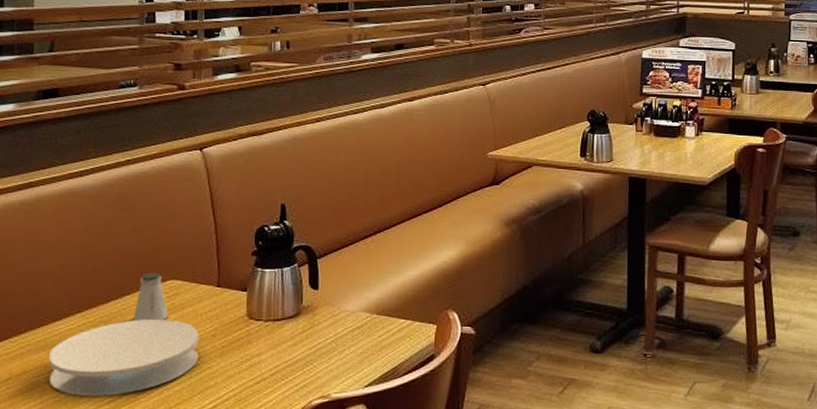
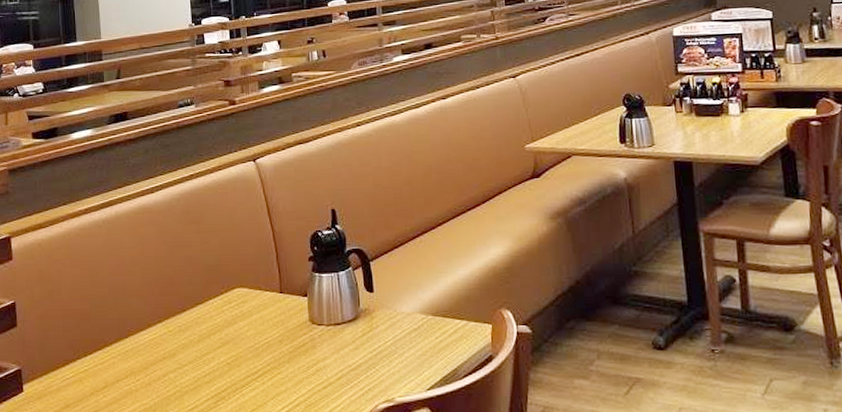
plate: present [48,318,199,396] -> none [136,326,268,403]
saltshaker: present [132,272,169,321] -> none [207,281,239,329]

